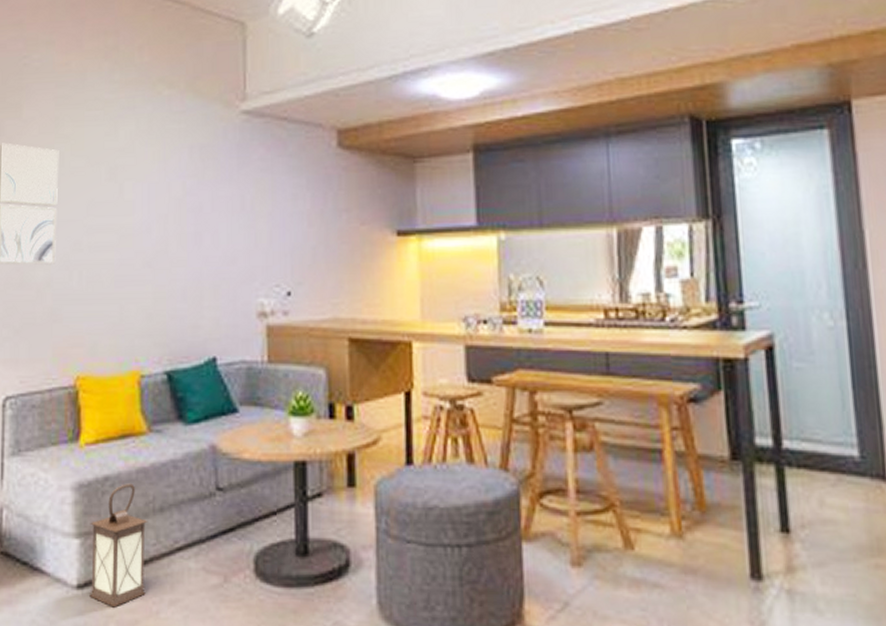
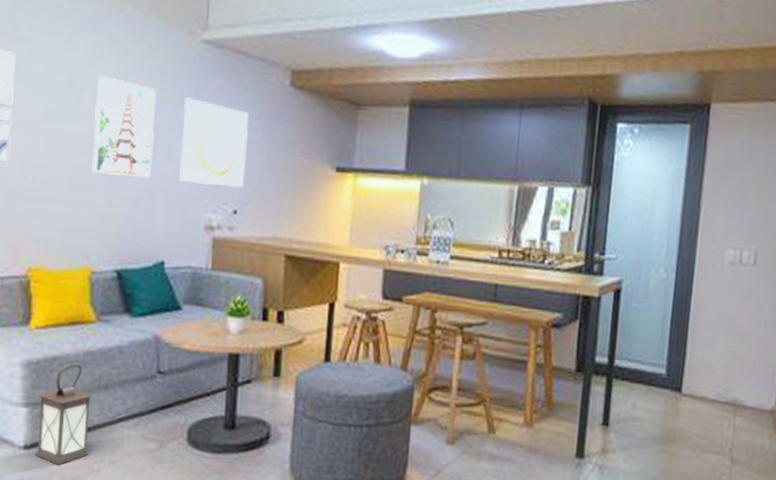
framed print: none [136,161,198,266] -> present [92,75,157,179]
wall art: none [226,173,297,266] -> present [179,97,249,188]

